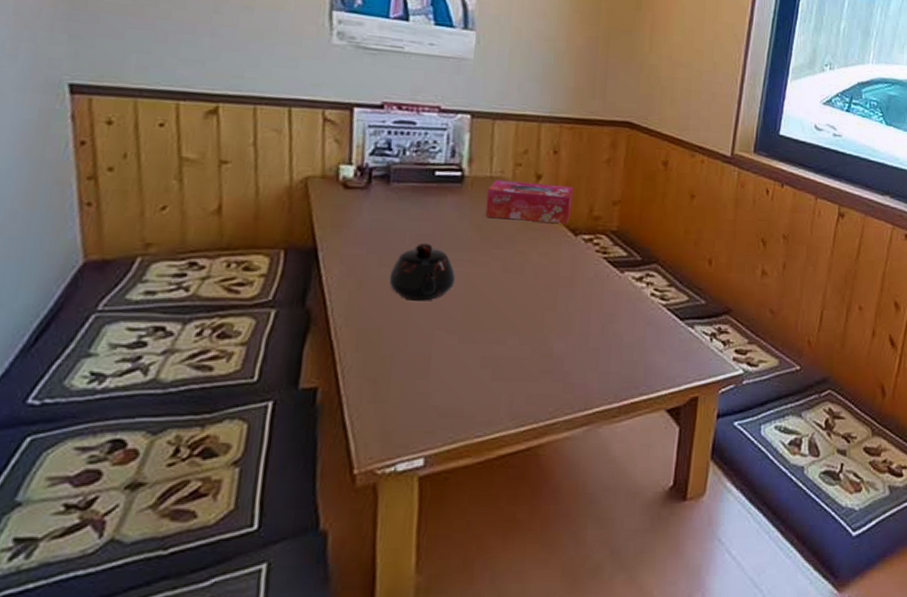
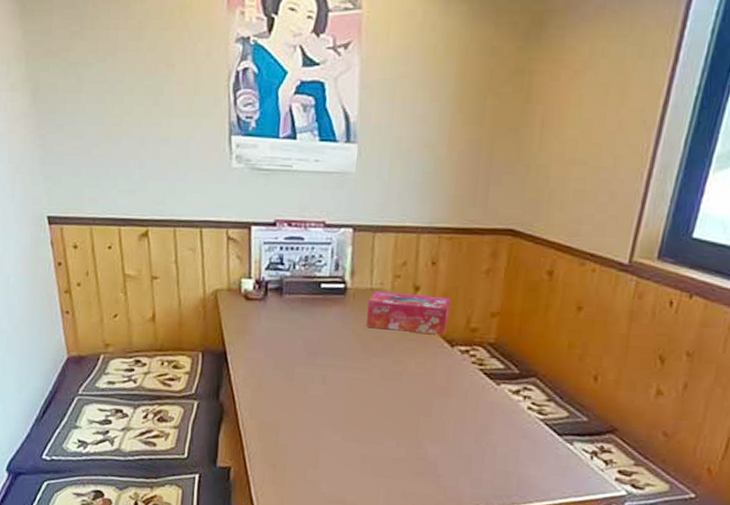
teapot: present [388,242,456,301] -> none [283,349,340,402]

